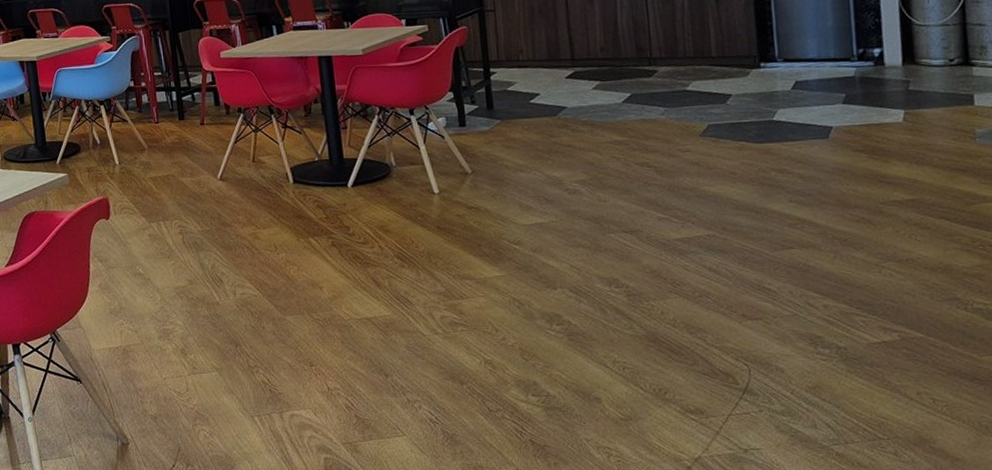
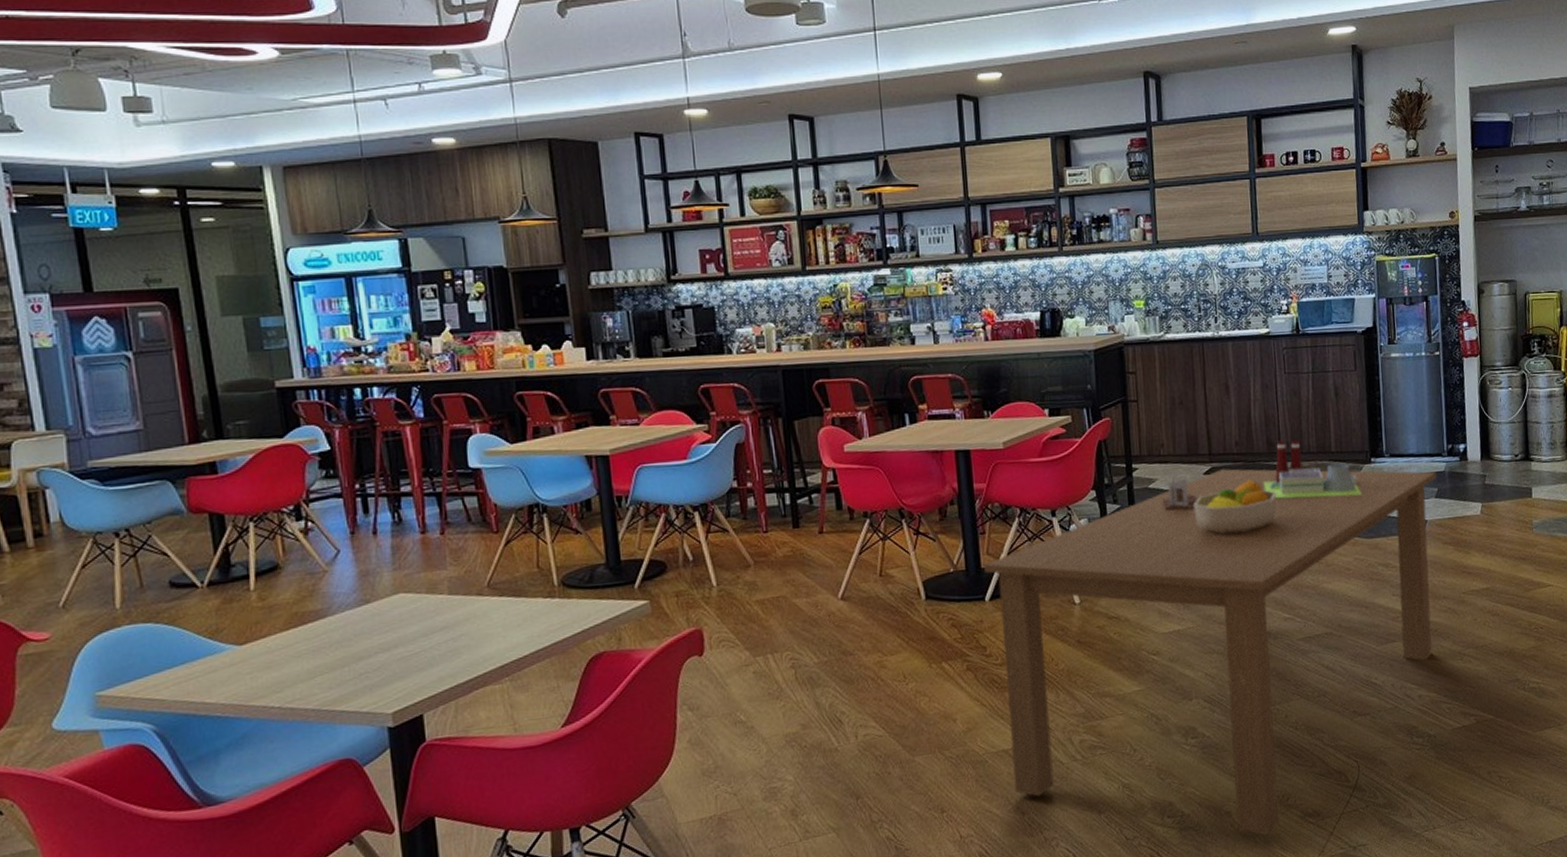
dining table: none [346,73,844,426] -> present [984,469,1437,836]
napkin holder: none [522,76,562,112] -> present [1162,472,1200,511]
fruit bowl: none [555,83,648,136] -> present [1193,479,1276,535]
architectural model: none [632,46,750,102] -> present [1263,440,1362,499]

